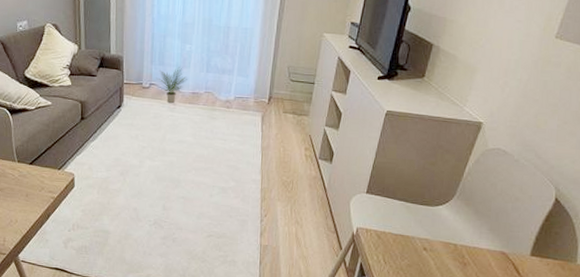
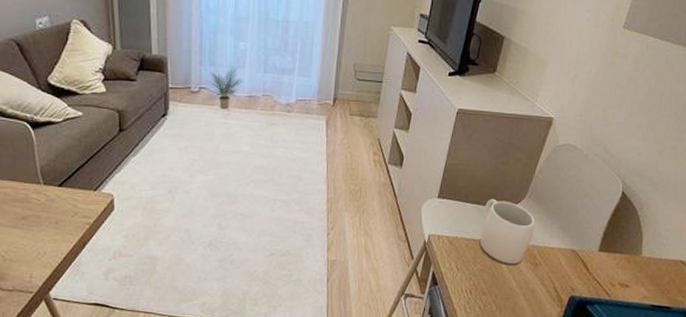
mug: none [407,197,463,264] -> present [479,198,535,266]

